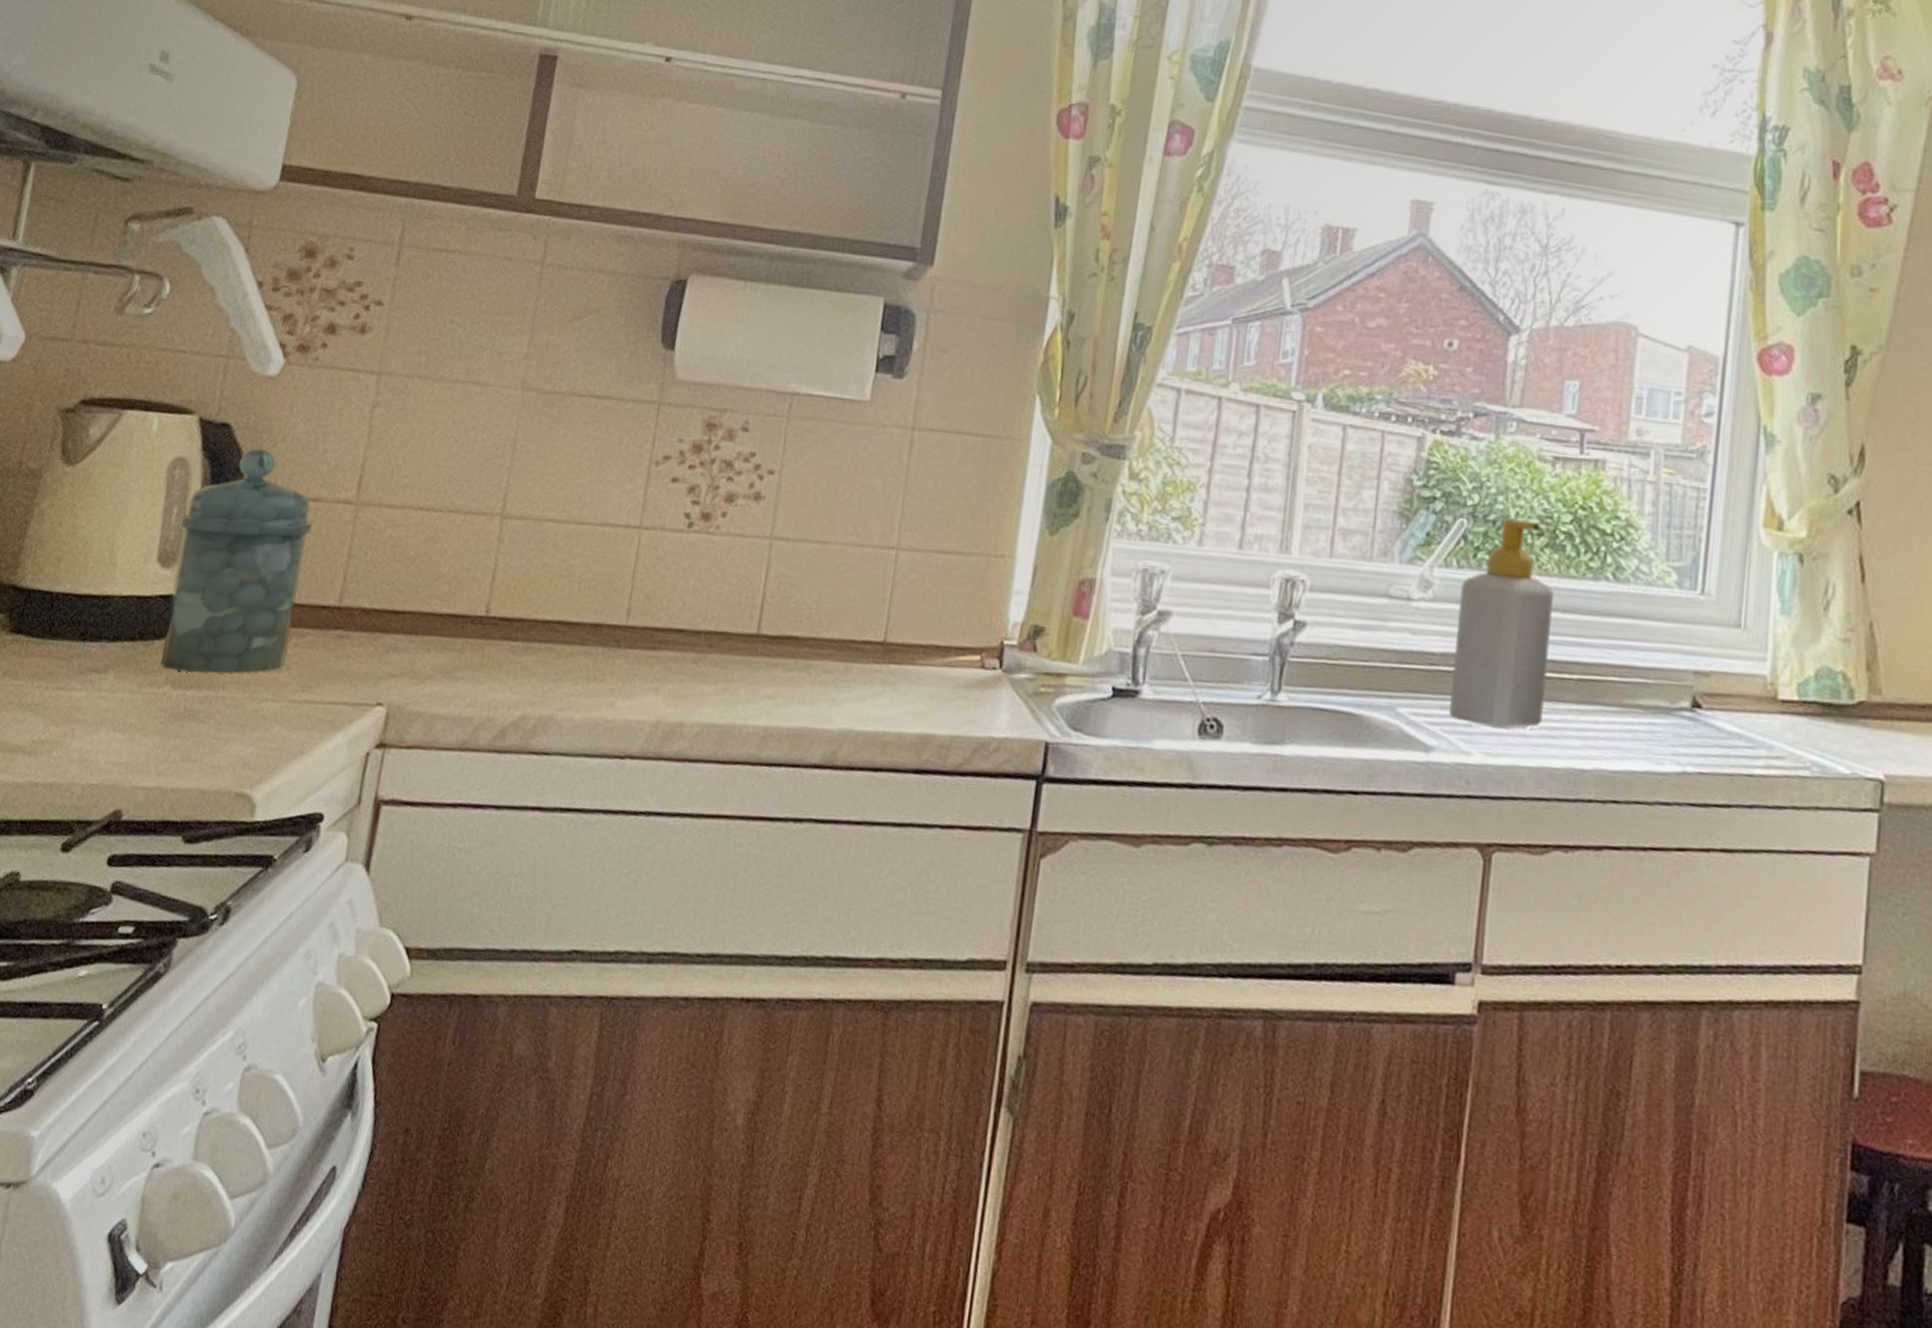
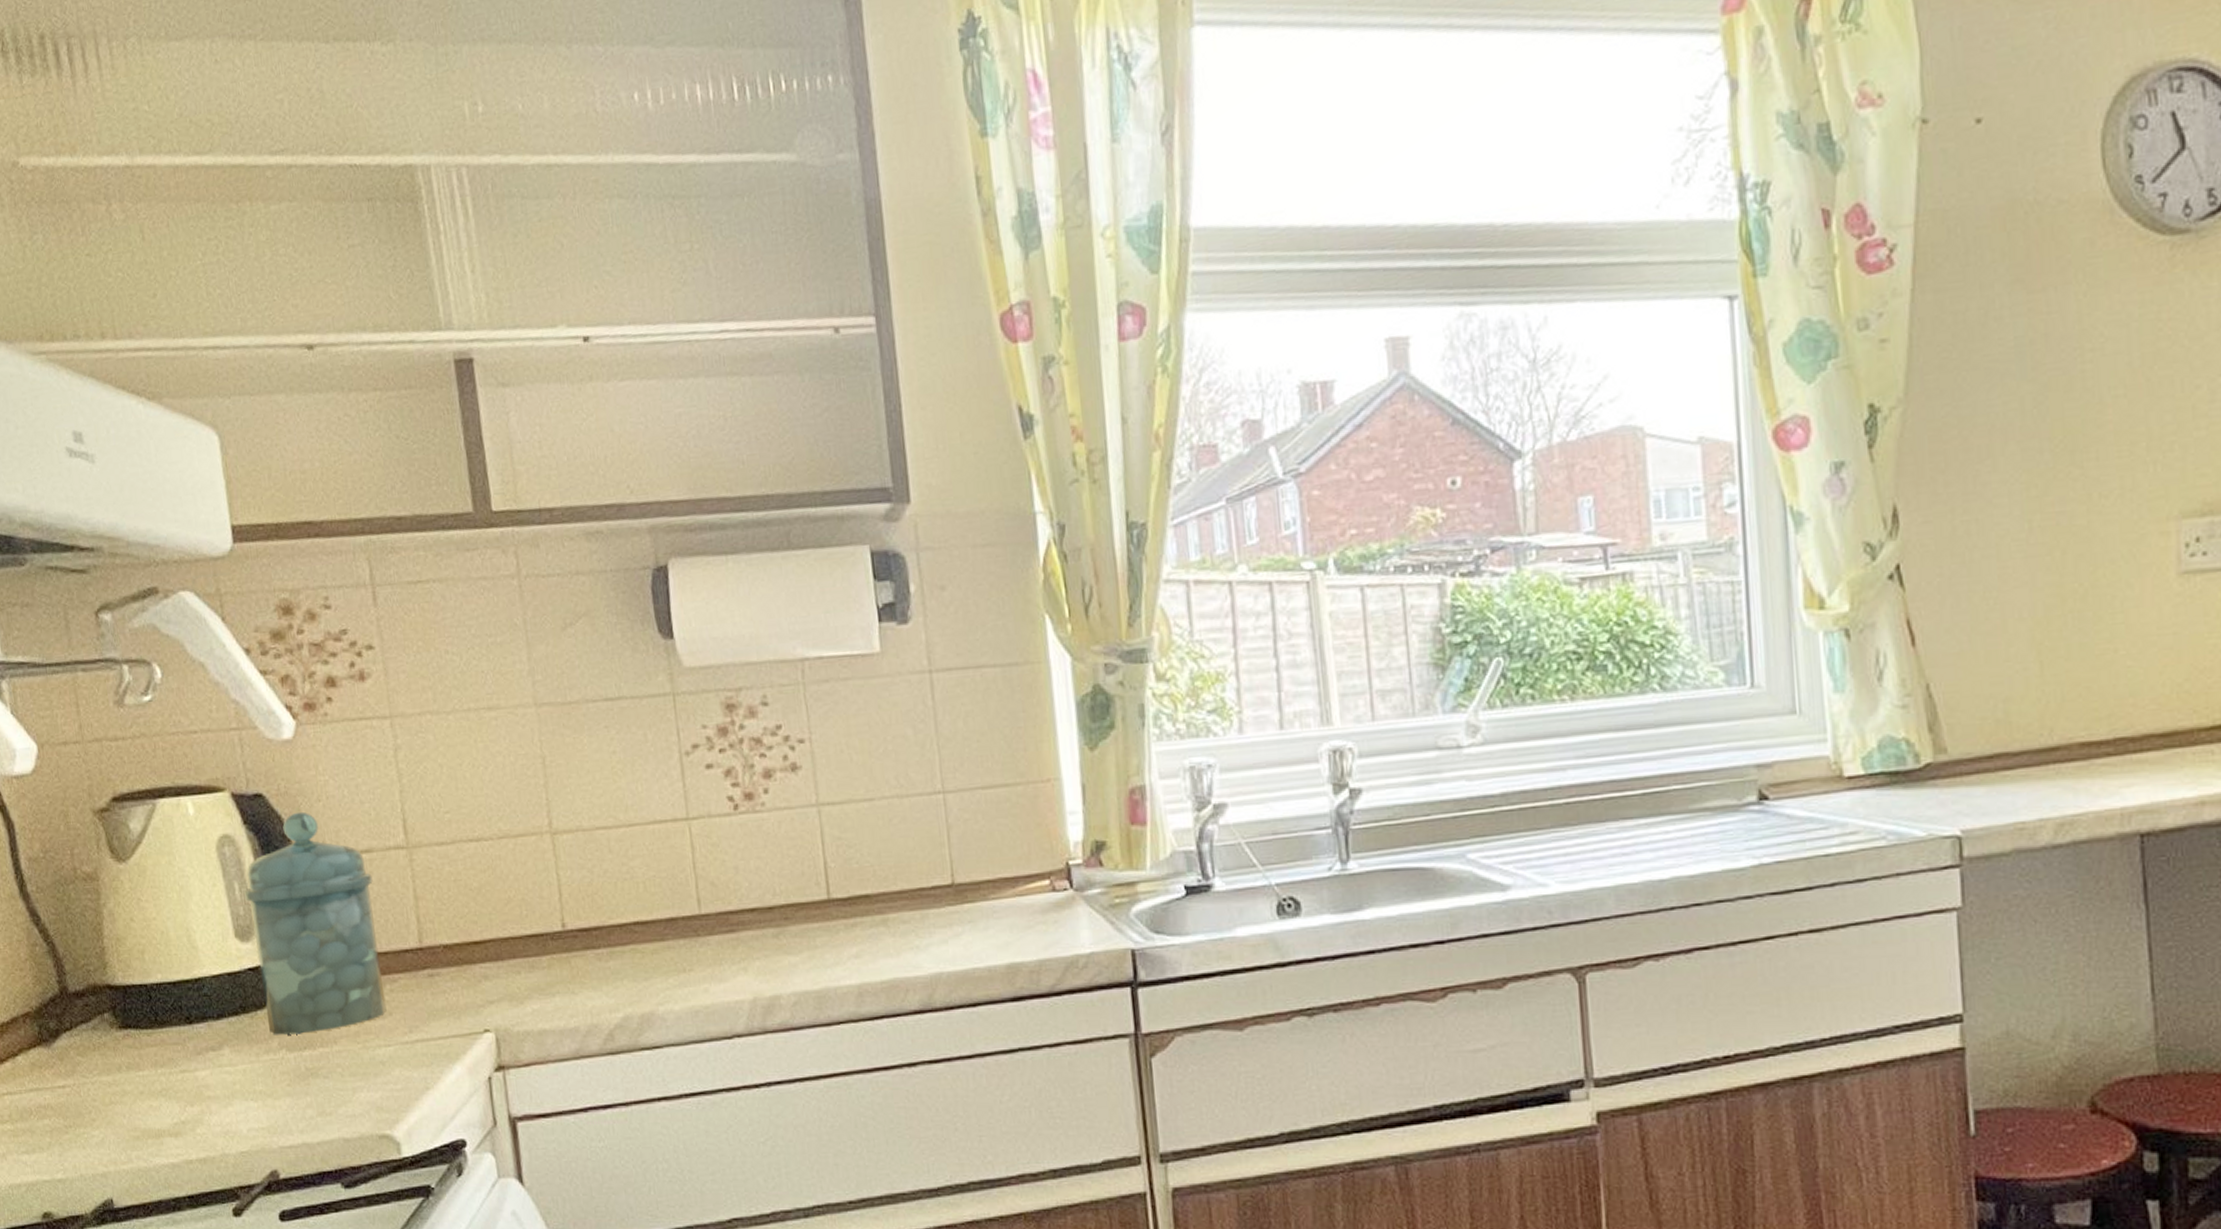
soap bottle: present [1448,518,1554,730] -> none [1508,647,1612,857]

